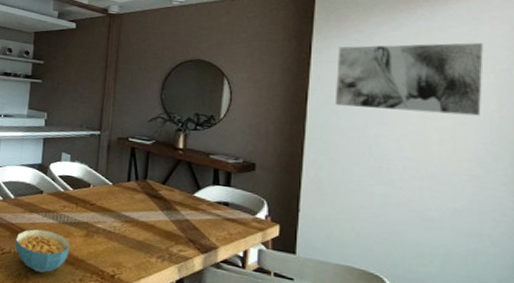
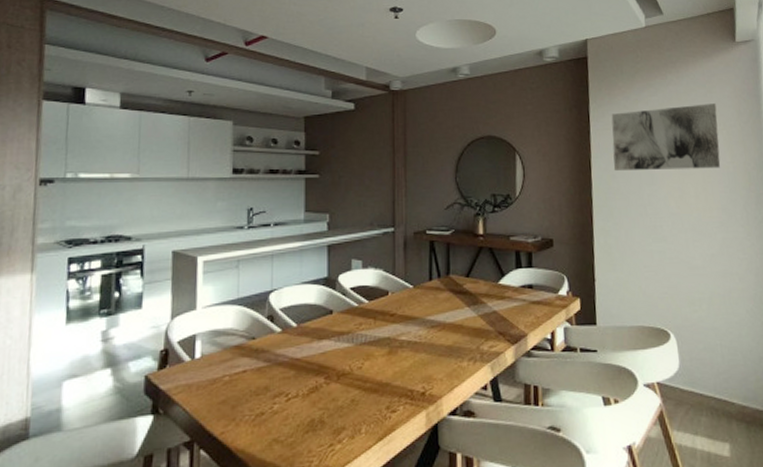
cereal bowl: present [15,229,70,273] -> none [303,357,371,412]

